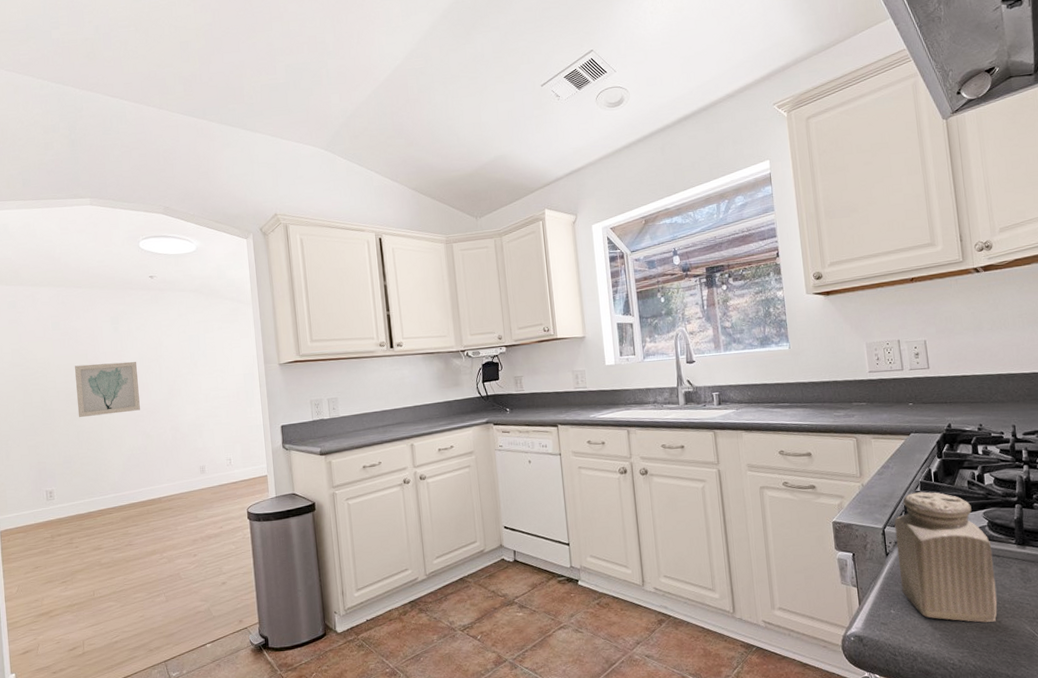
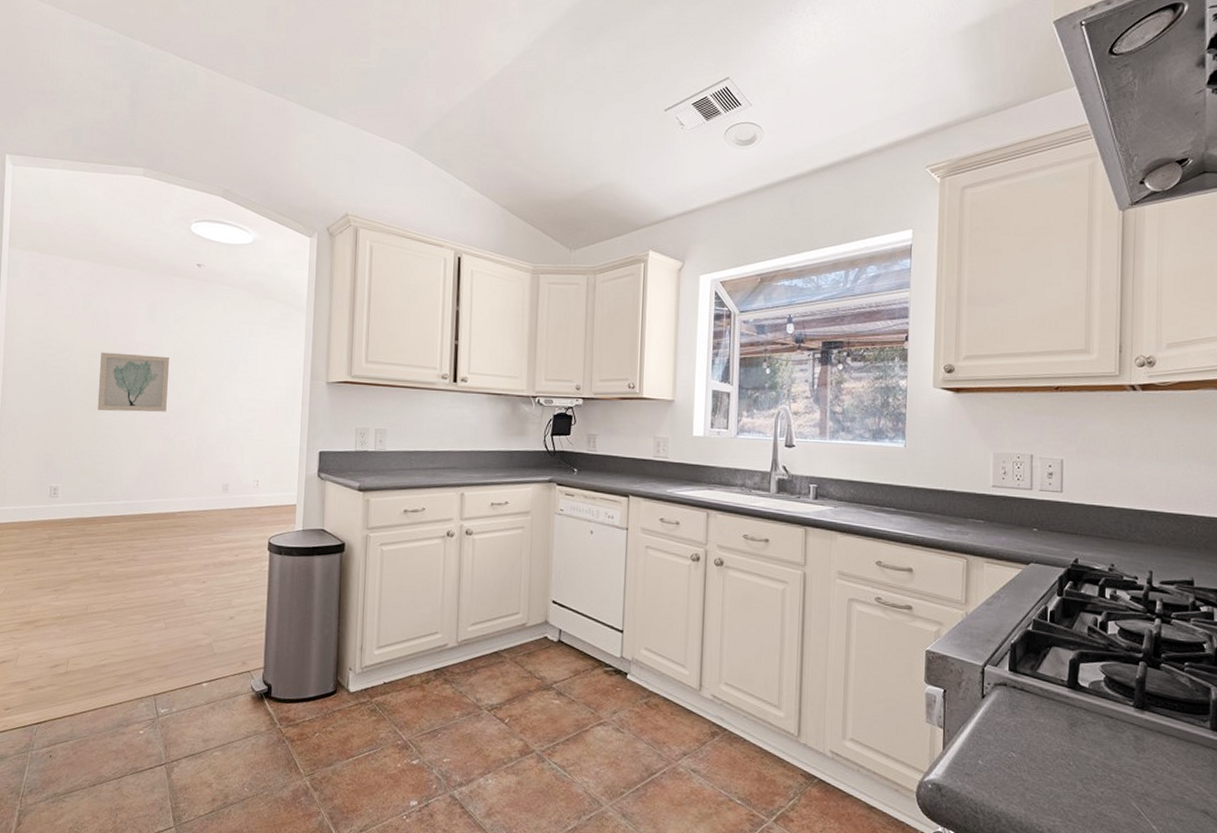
salt shaker: present [894,492,997,623] -> none [994,631,1105,791]

